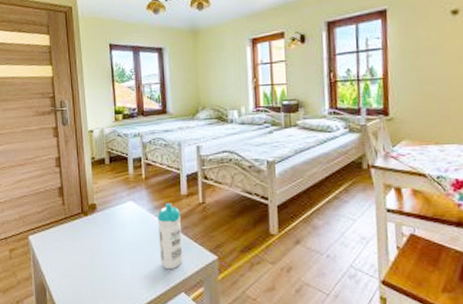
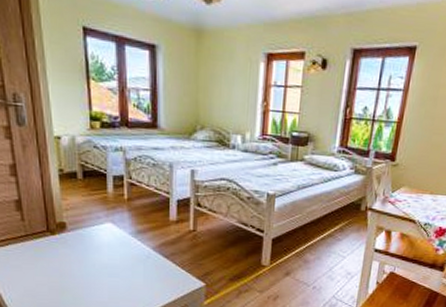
water bottle: present [157,203,183,270] -> none [140,227,169,294]

